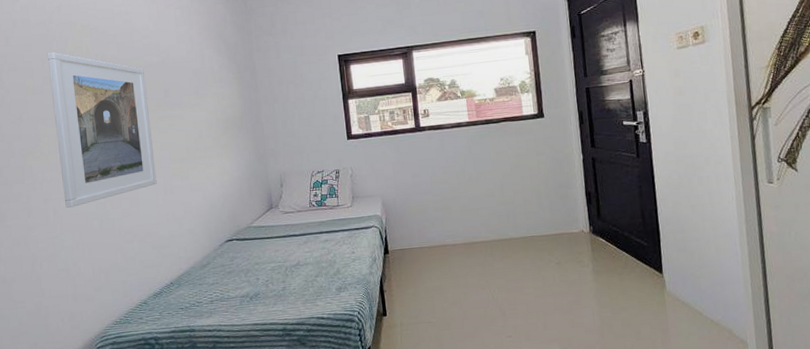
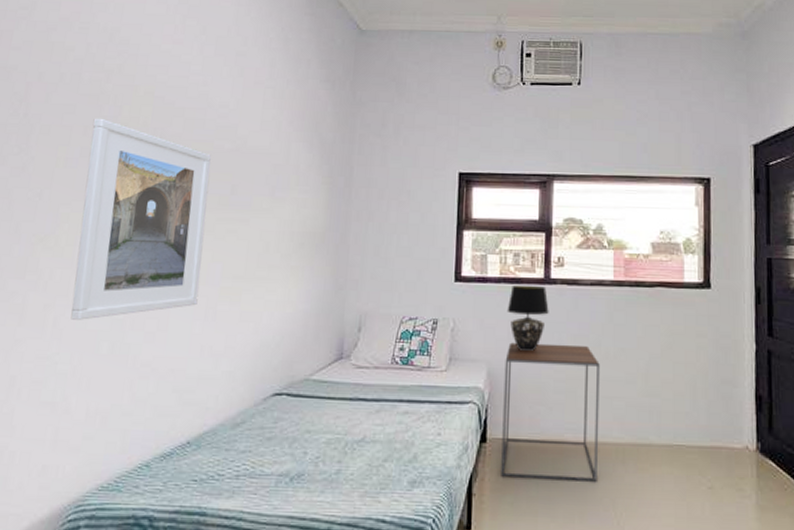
table lamp: none [390,133,422,184] -> present [507,284,549,351]
side table: none [394,174,474,276] -> present [501,342,600,482]

